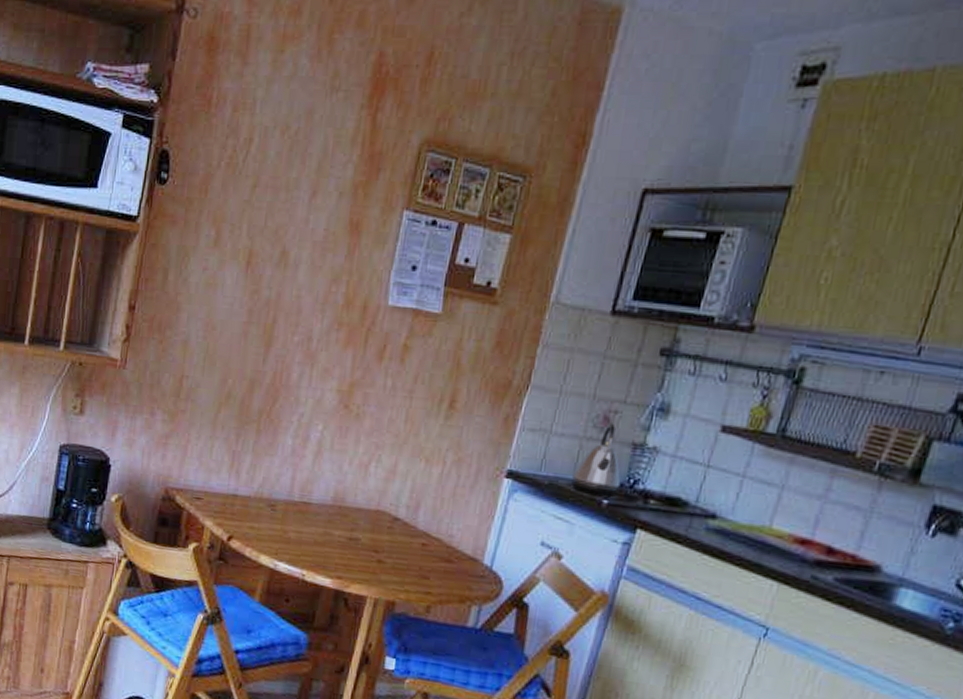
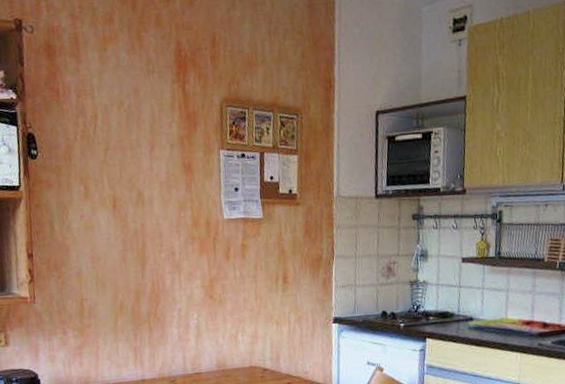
kettle: present [571,423,621,498] -> none [376,271,409,323]

